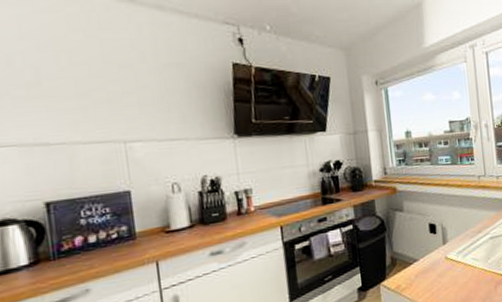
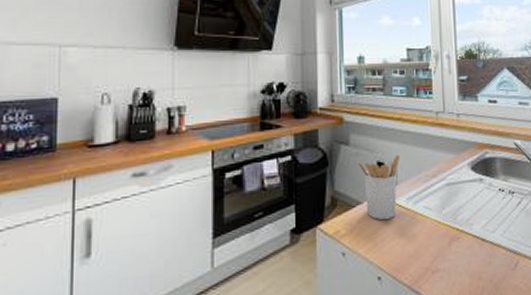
utensil holder: none [412,216,449,273] -> present [357,155,400,221]

